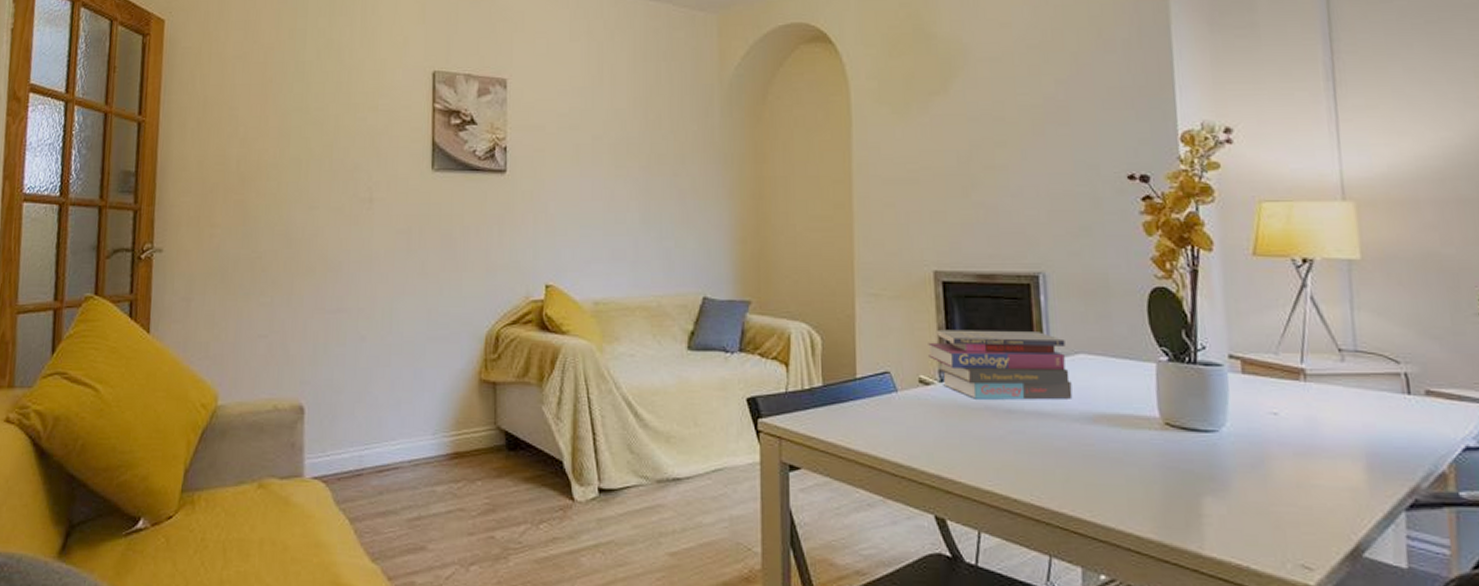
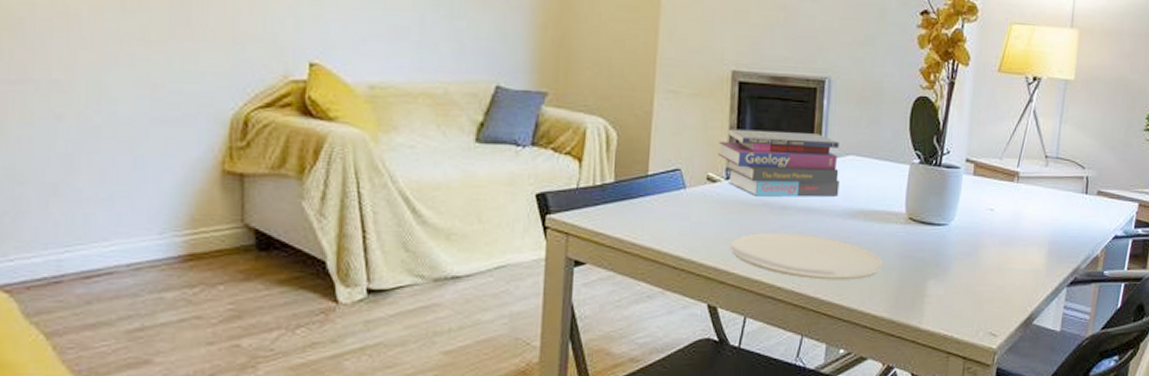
plate: none [952,438,1141,494] -> present [729,232,884,280]

